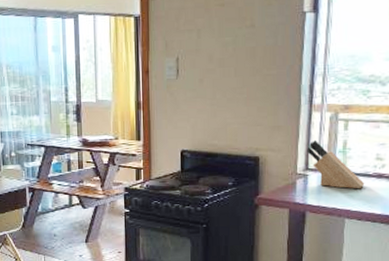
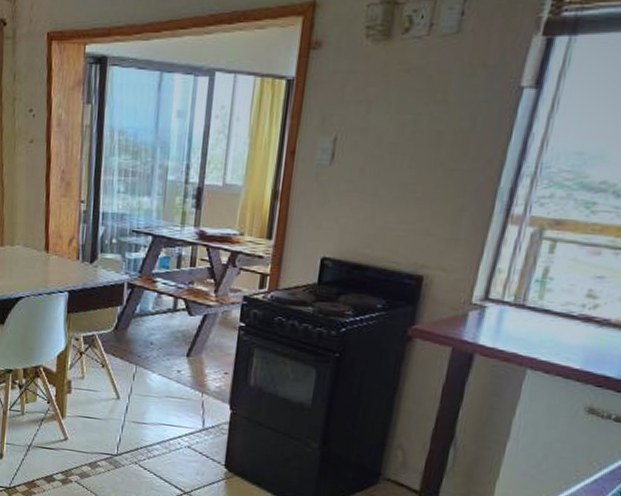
knife block: present [307,139,365,189] -> none [490,261,565,333]

